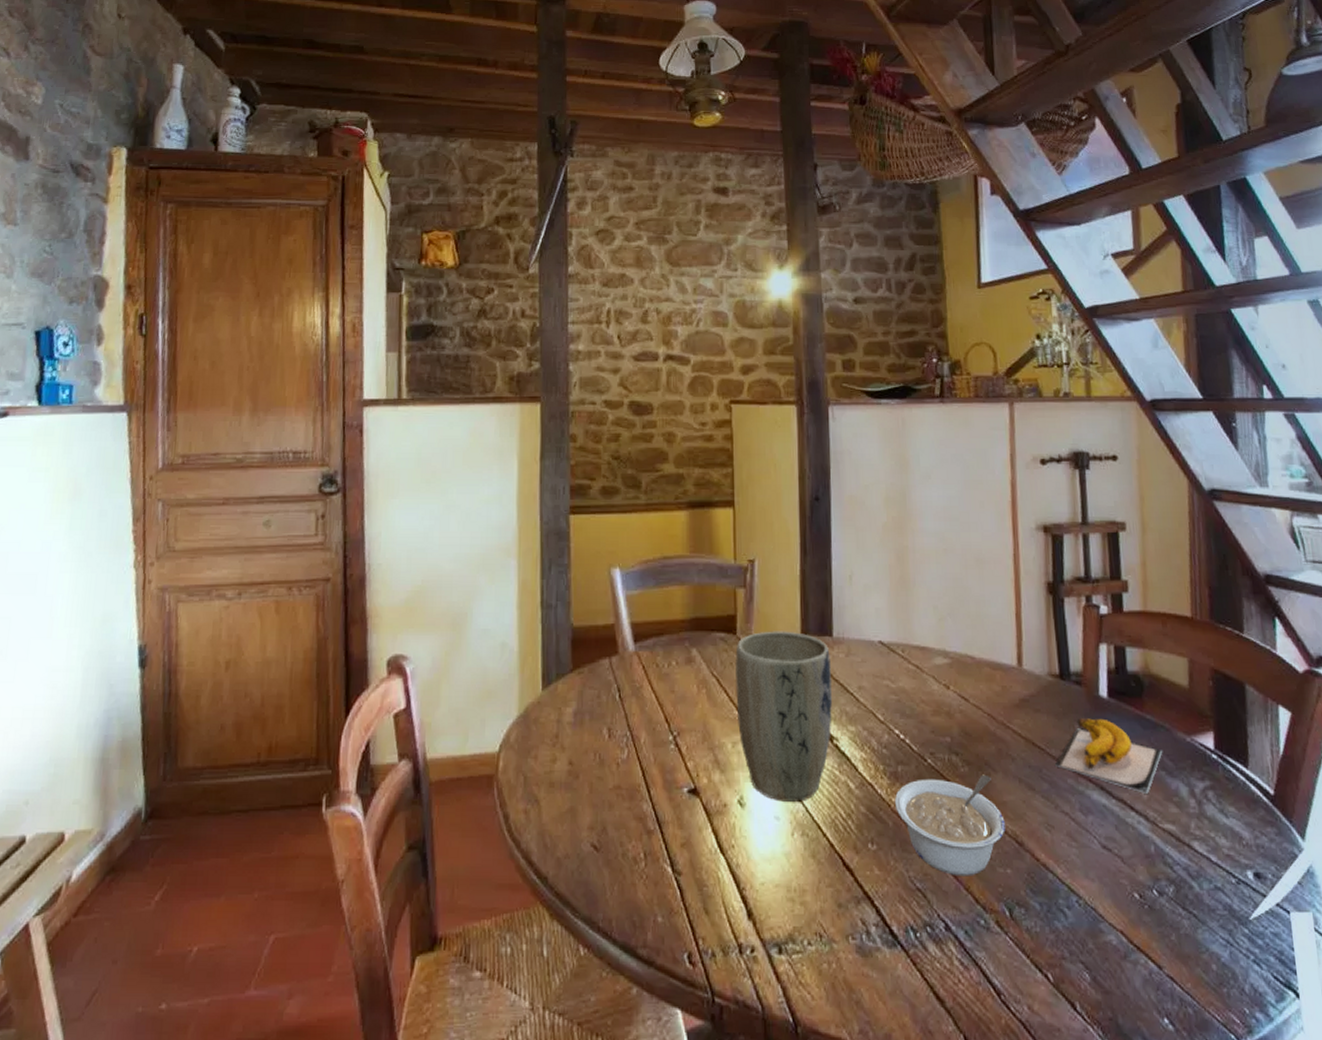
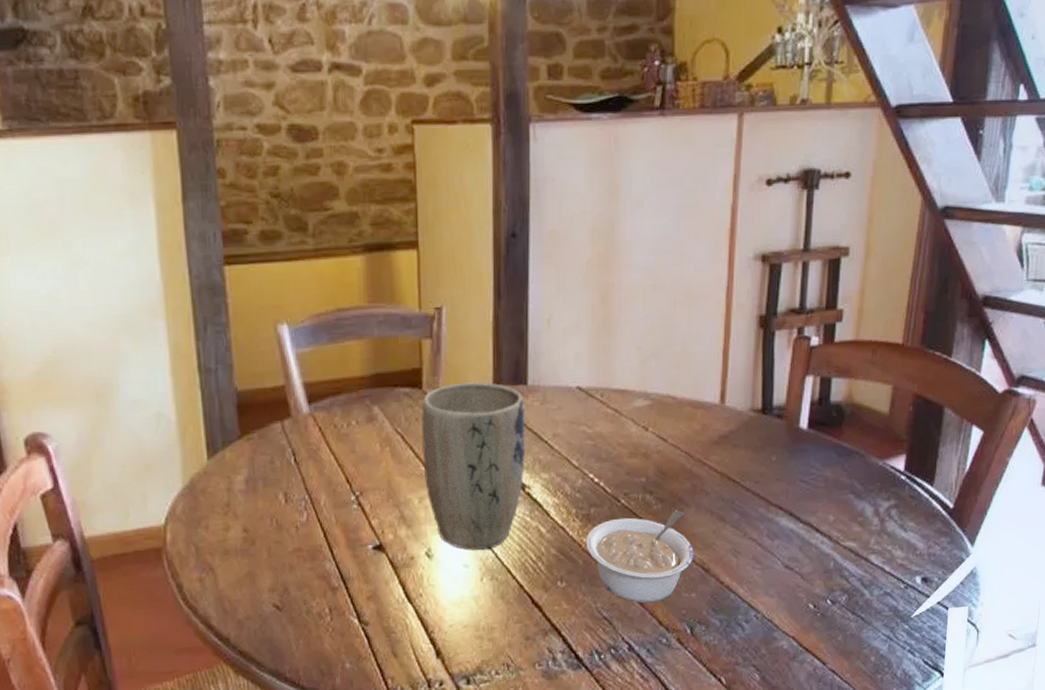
banana: present [1054,718,1163,794] -> none [747,449,855,516]

